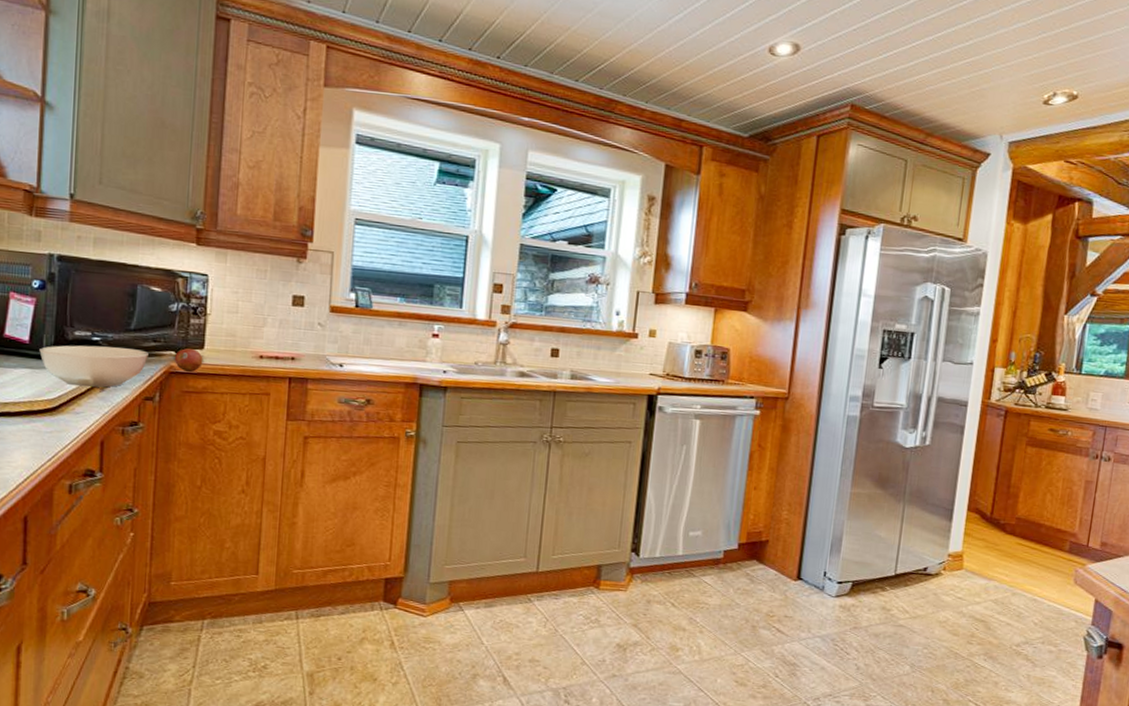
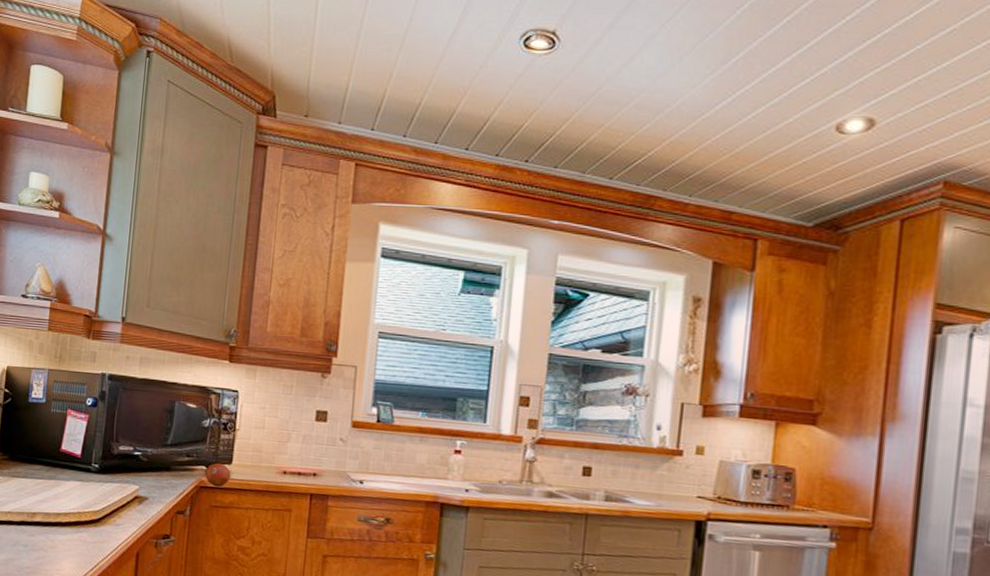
bowl: present [39,345,149,388] -> none [89,459,182,501]

